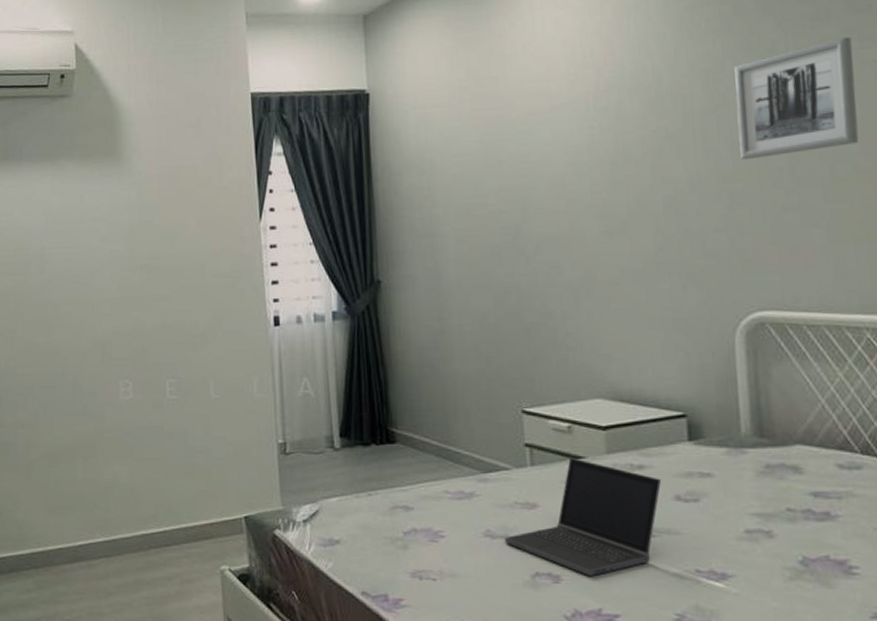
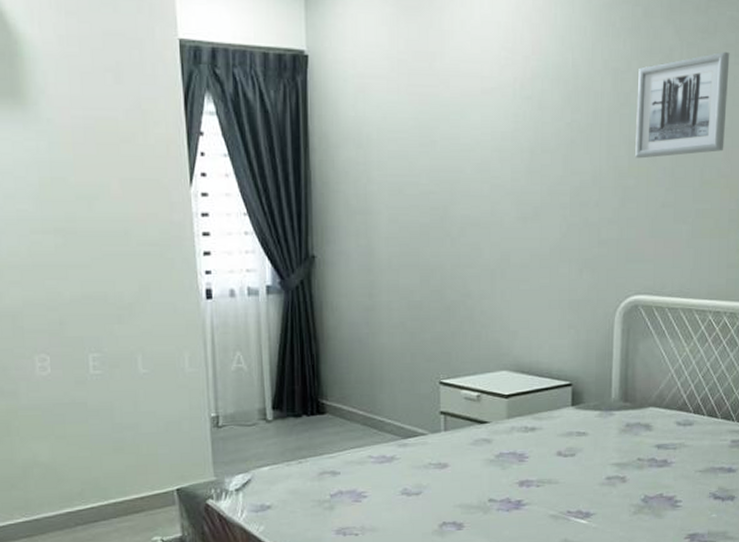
laptop computer: present [504,458,662,577] -> none [418,423,549,523]

